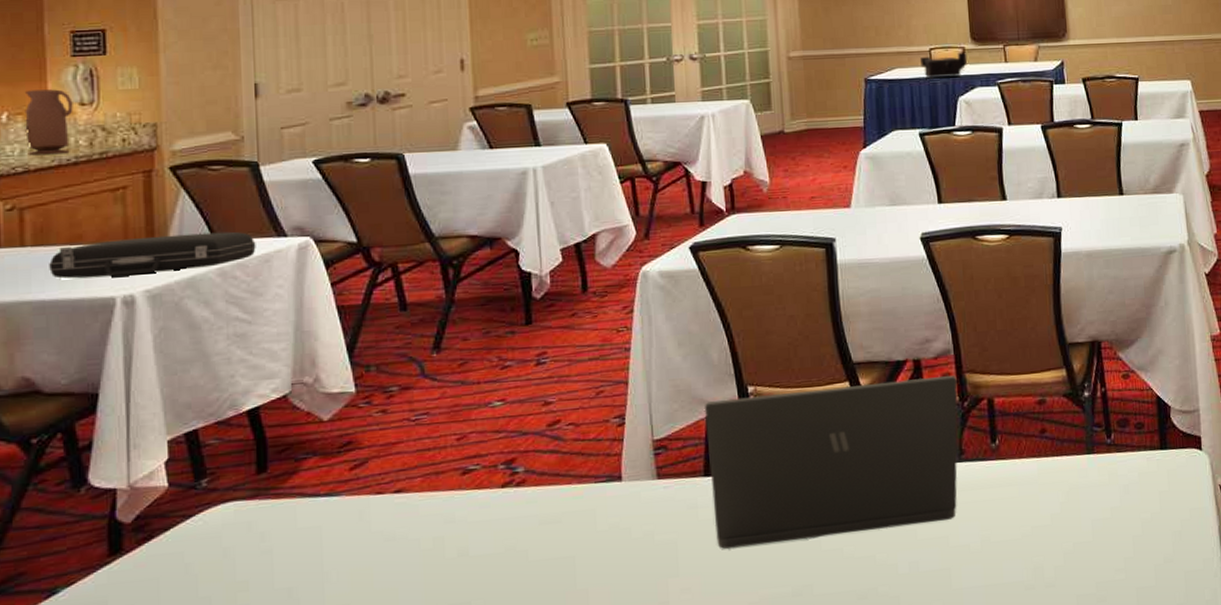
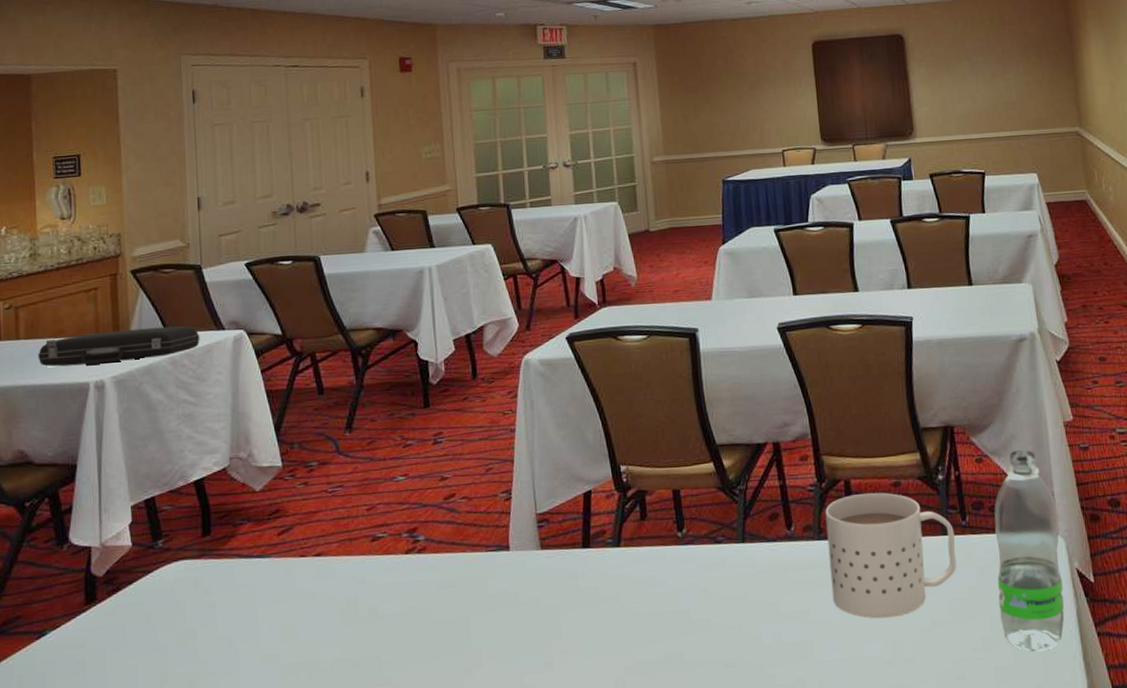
water jug: present [24,89,73,156] -> none [19,206,56,263]
laptop: present [705,376,958,549] -> none [582,458,817,616]
projector: present [920,52,967,80] -> none [774,152,818,180]
mug: none [967,411,1101,543] -> present [825,492,957,619]
bottle: none [1139,365,1207,571] -> present [993,450,1065,652]

